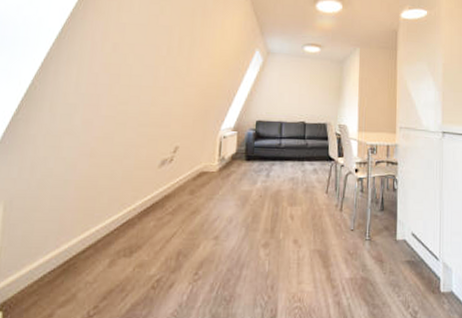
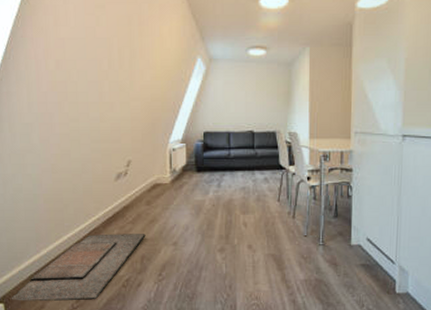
doormat: none [12,226,185,309] -> present [11,234,146,302]

